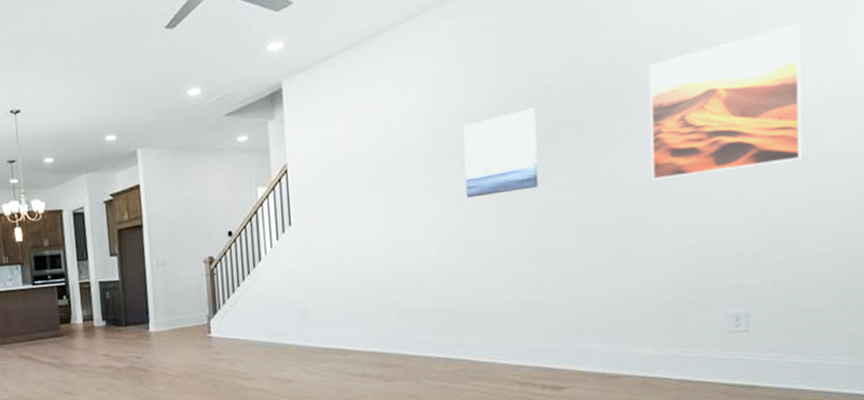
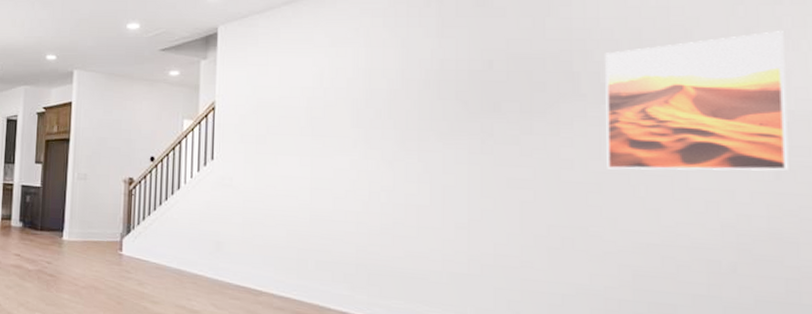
wall art: present [463,108,539,198] -> none [398,80,477,160]

